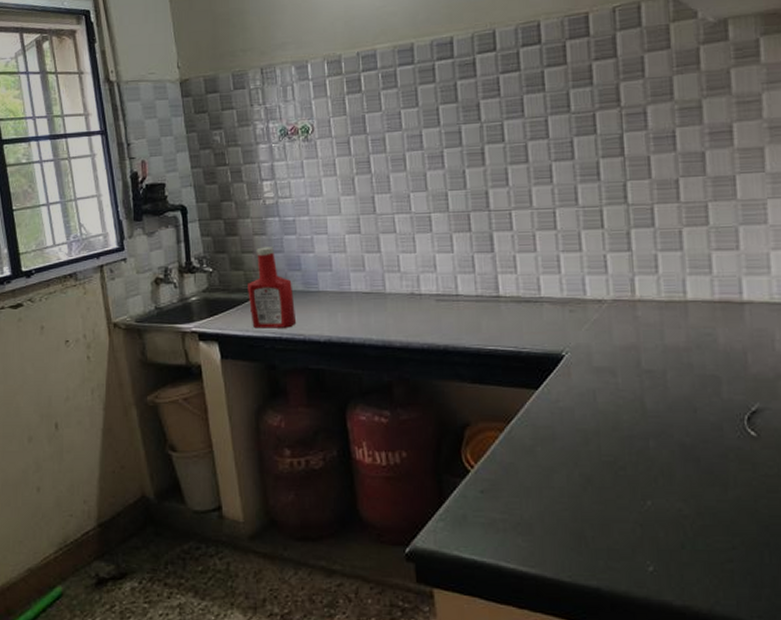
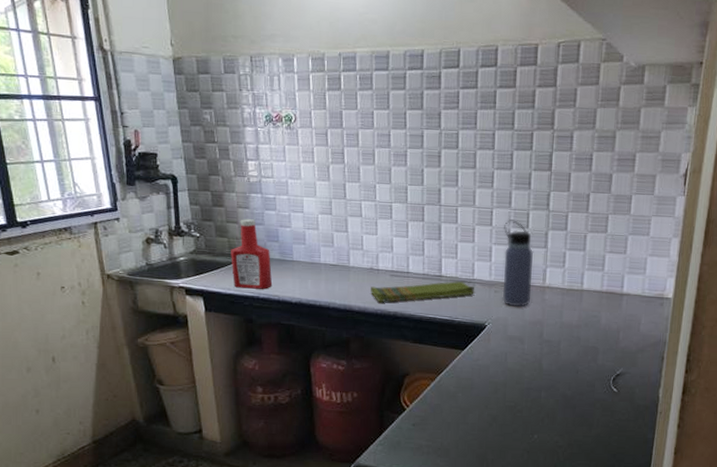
dish towel: none [413,301,544,335] -> present [371,281,475,303]
water bottle: none [572,220,619,329] -> present [502,219,534,307]

